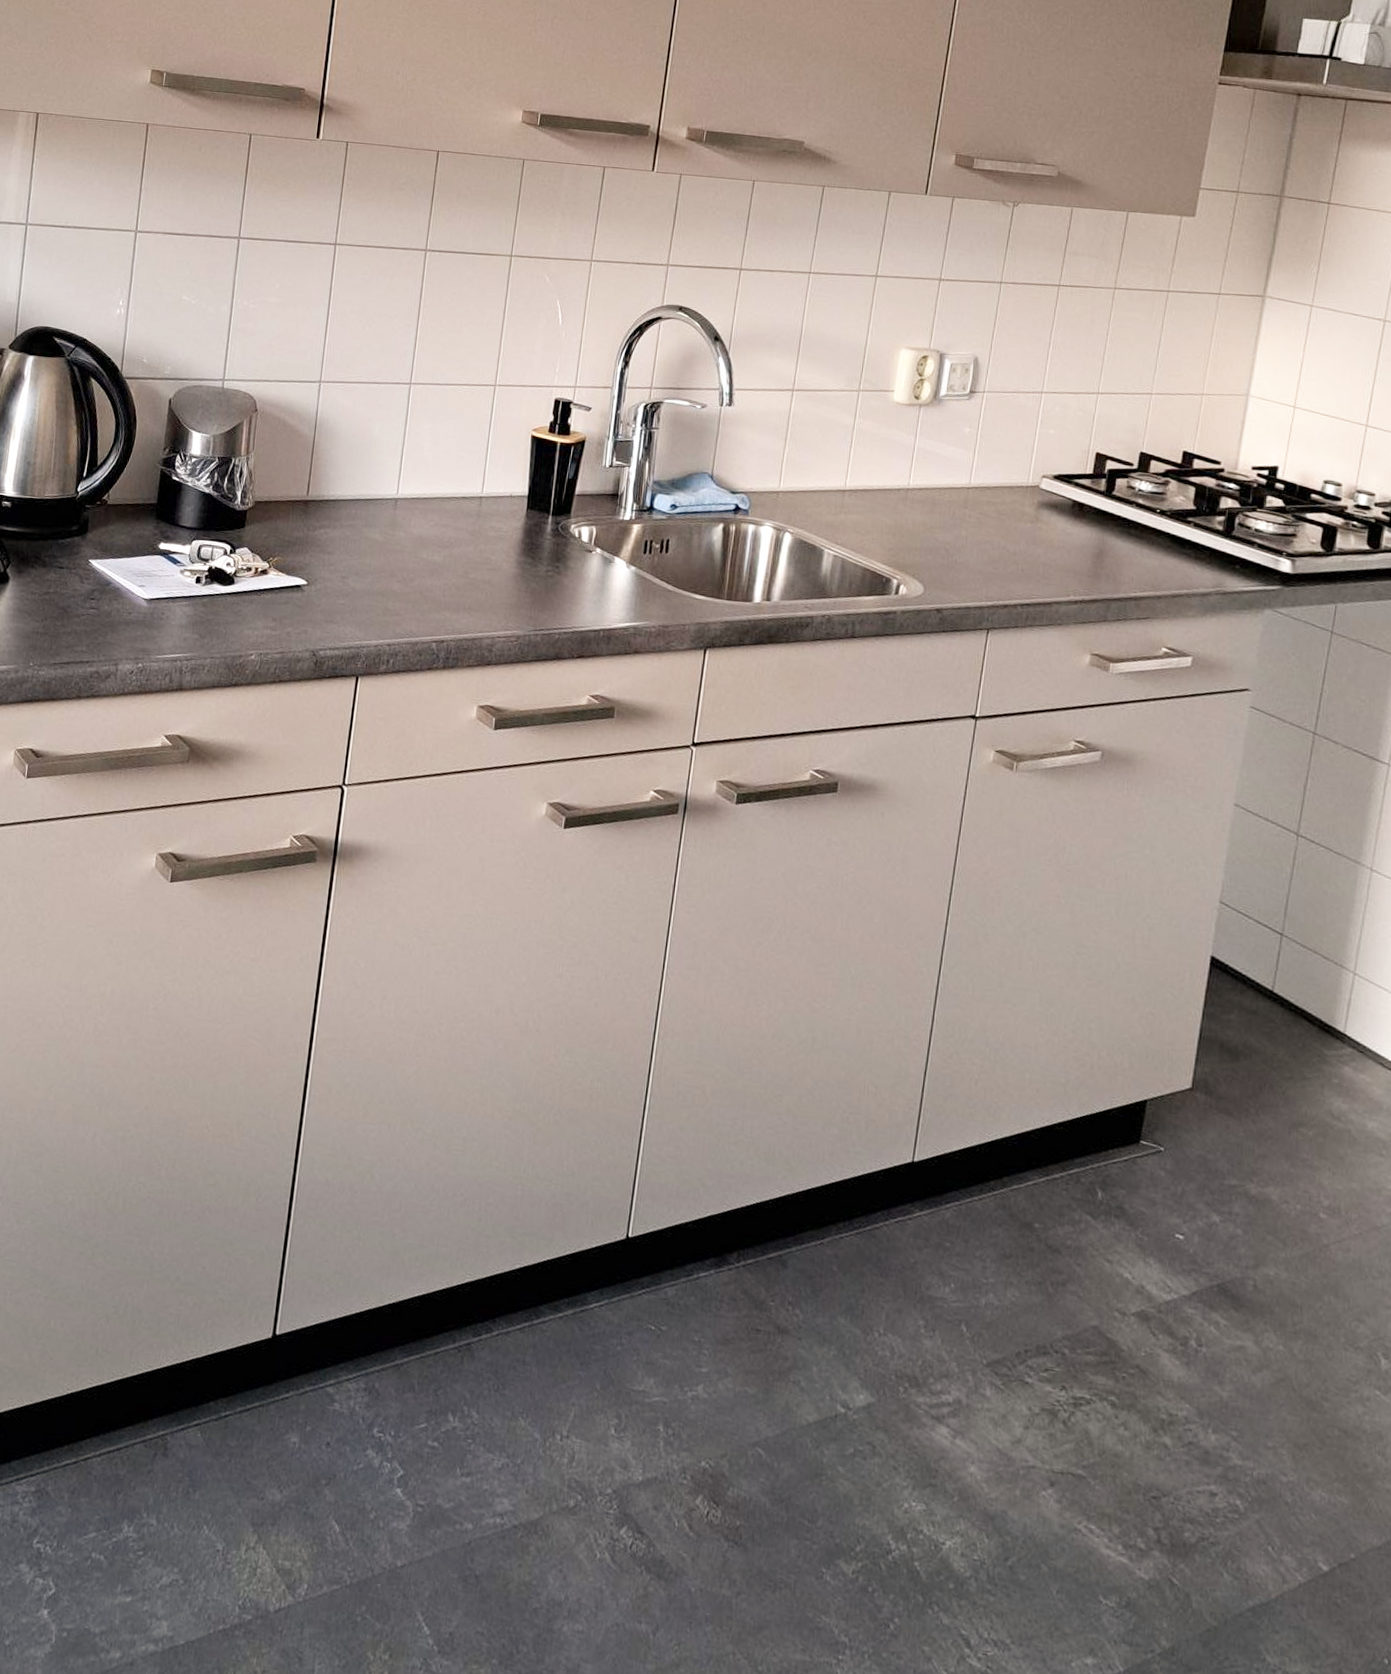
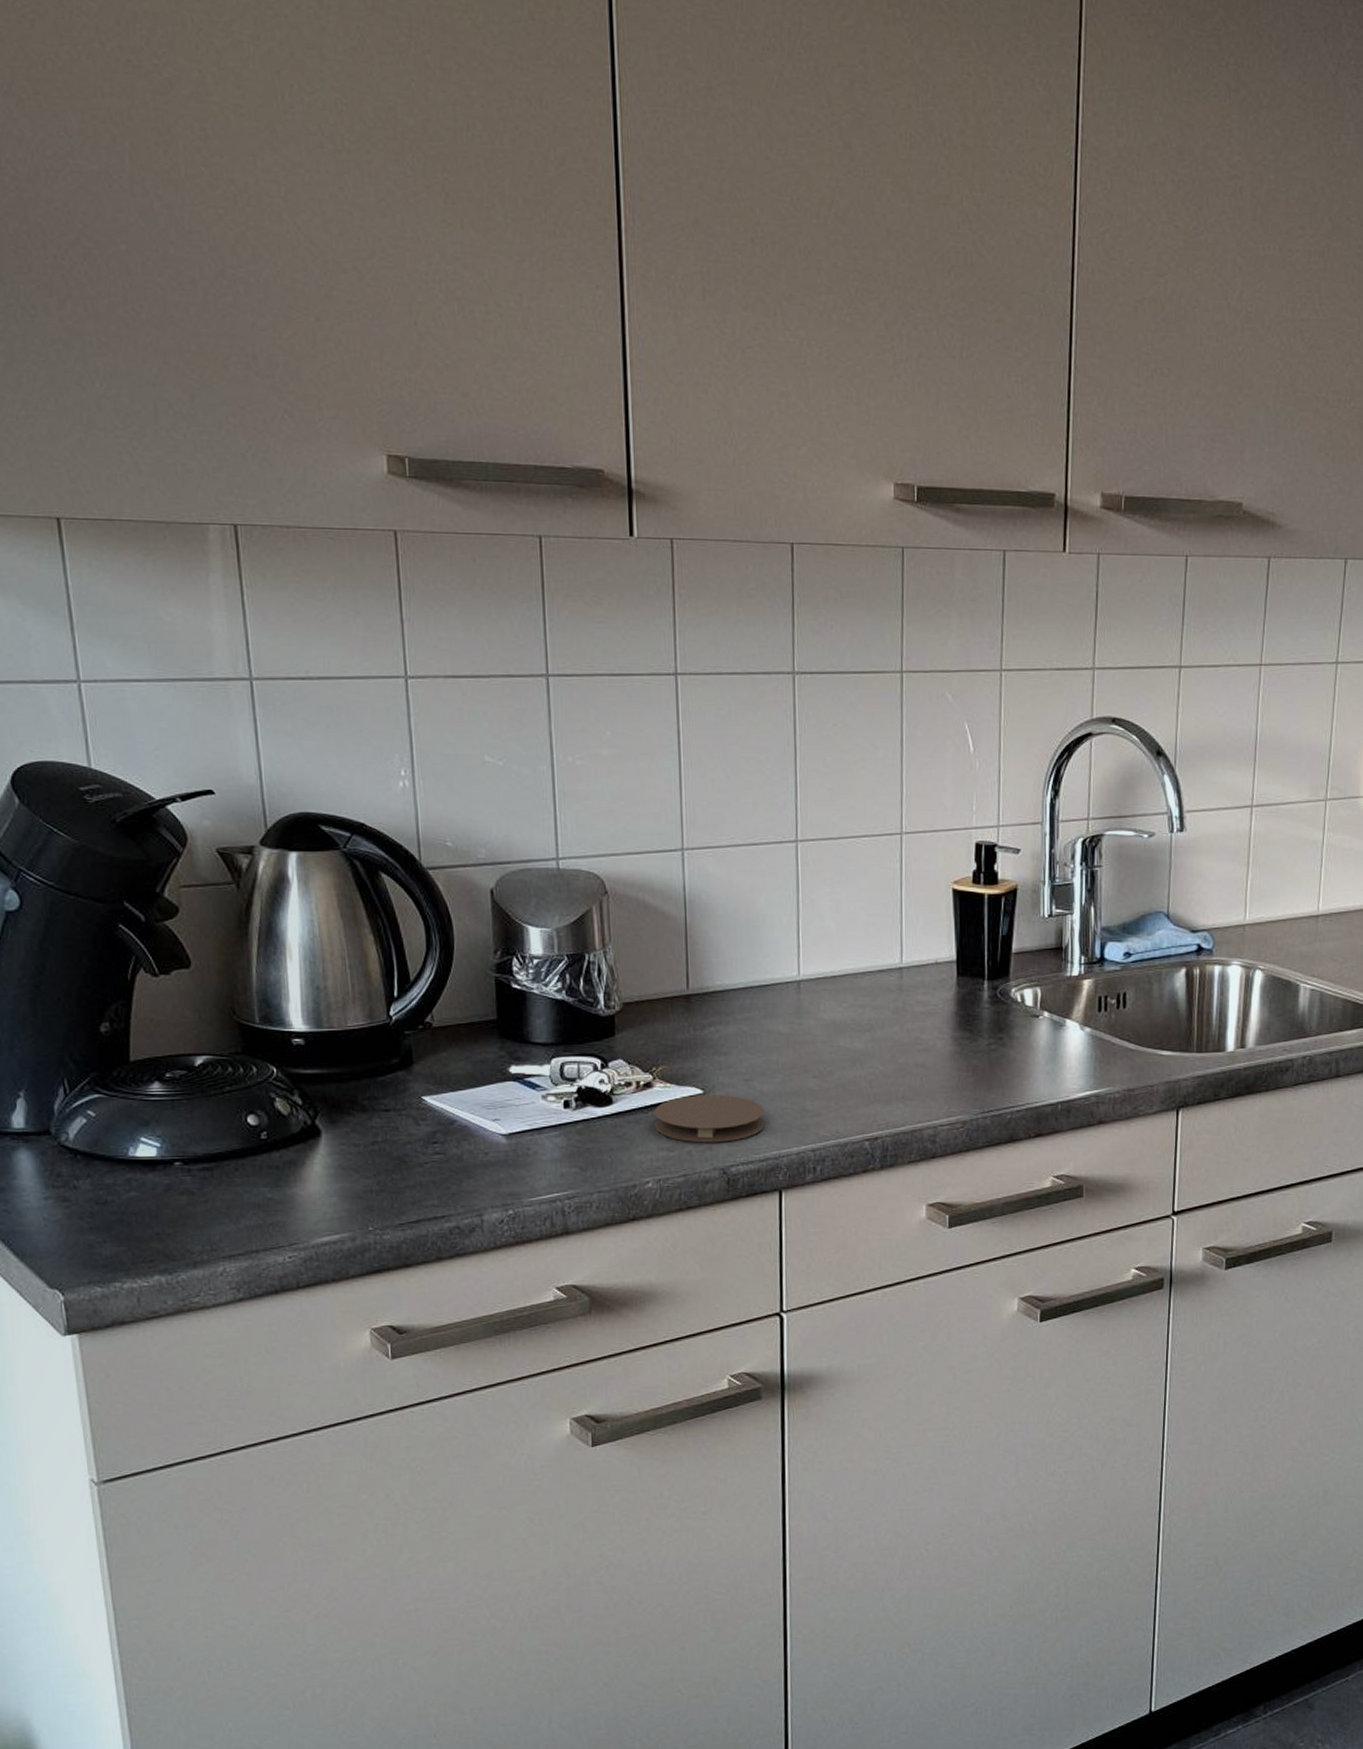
coaster: none [264,584,355,628] -> present [653,1095,765,1143]

